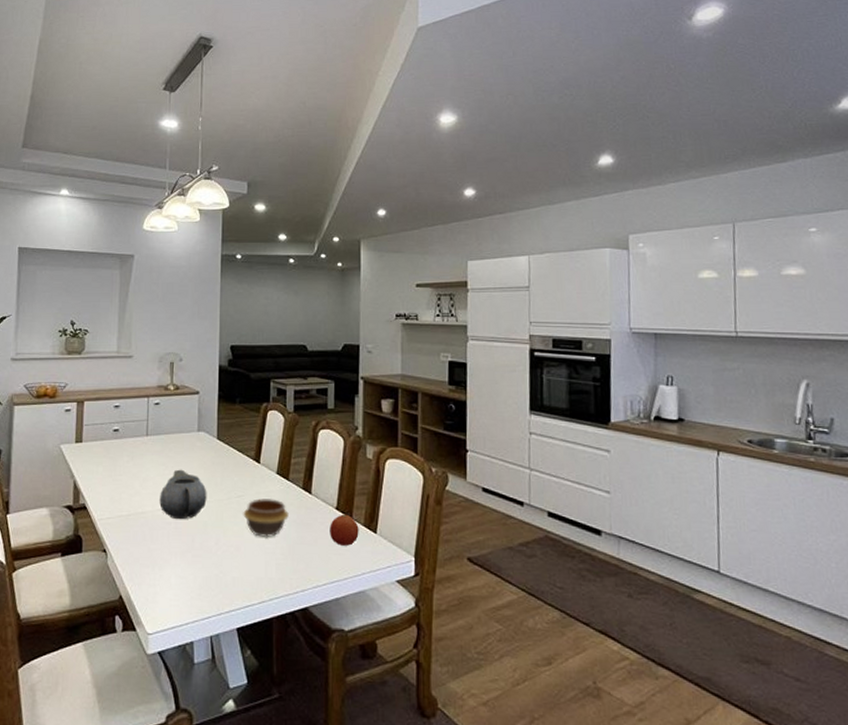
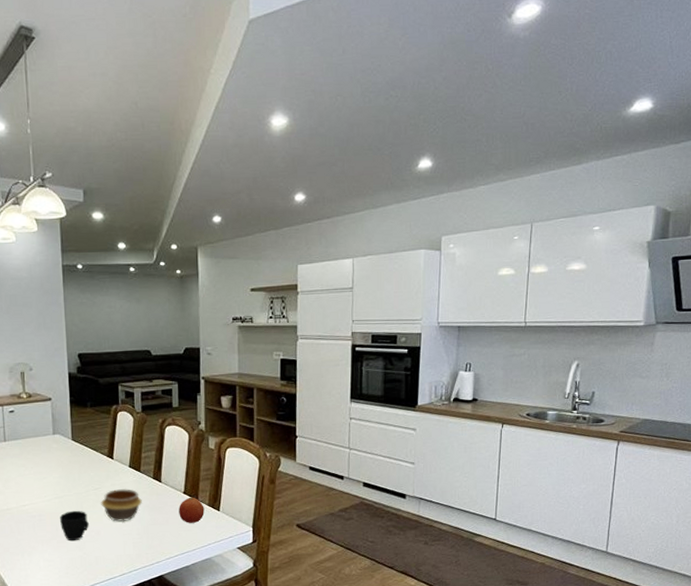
teapot: present [159,469,207,520] -> none [22,469,67,513]
cup: none [197,519,228,556] -> present [60,510,89,541]

